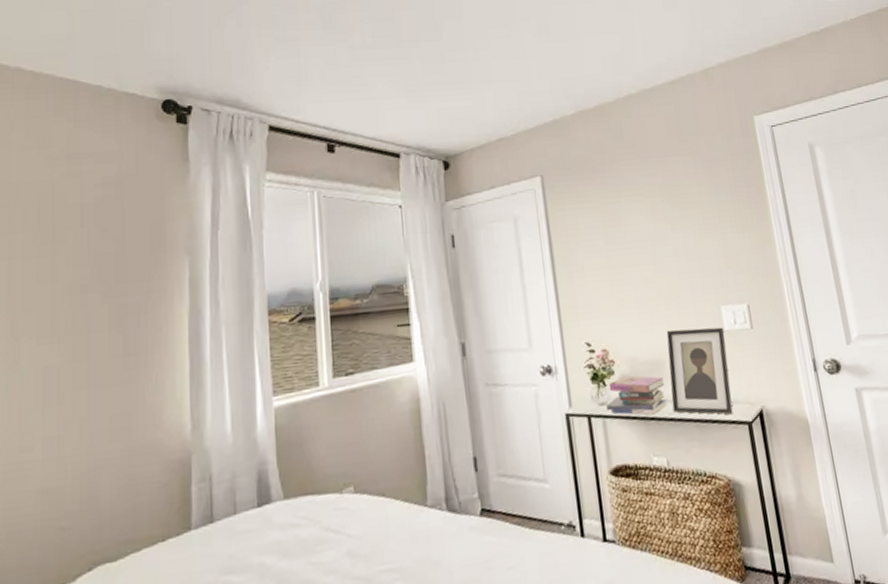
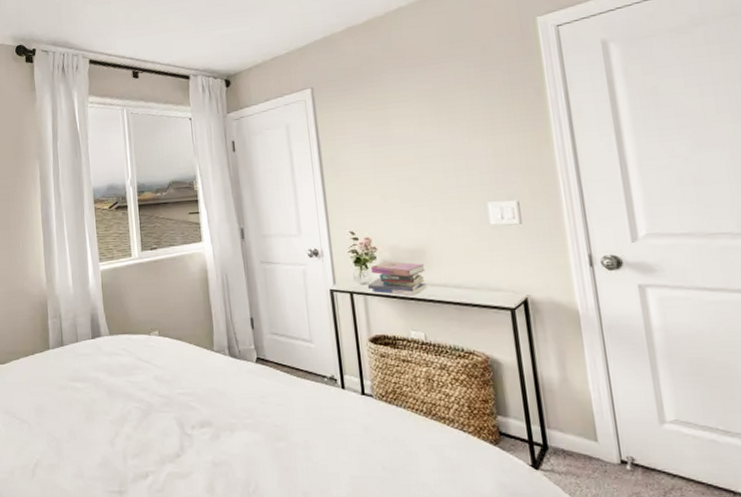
picture frame: present [666,327,733,415] -> none [429,221,495,301]

